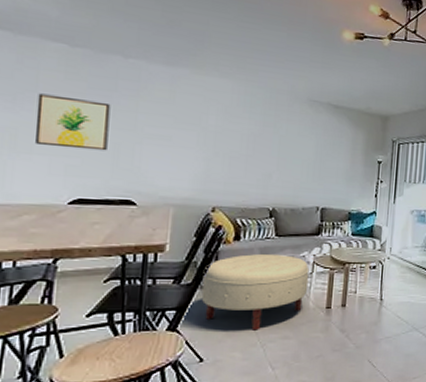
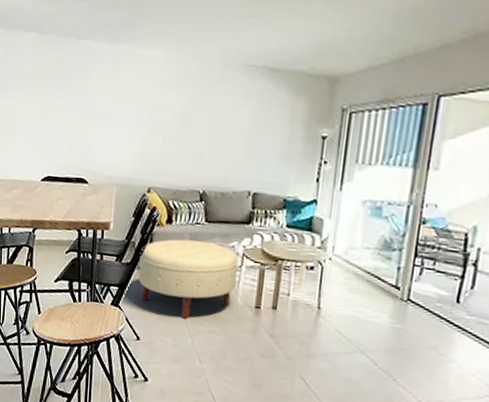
wall art: present [34,93,111,151] -> none [19,81,69,132]

